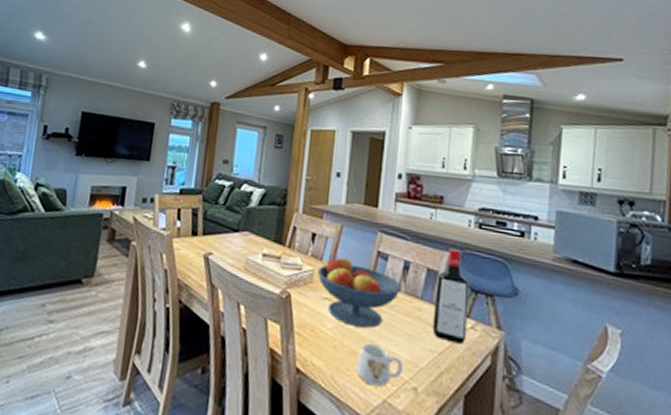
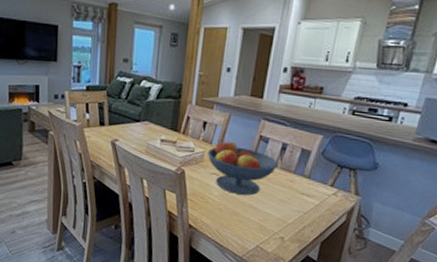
mug: present [357,342,403,387] -> none [237,206,274,237]
liquor bottle: present [432,248,469,344] -> none [300,131,337,206]

